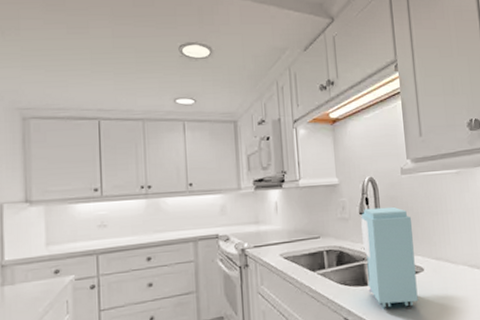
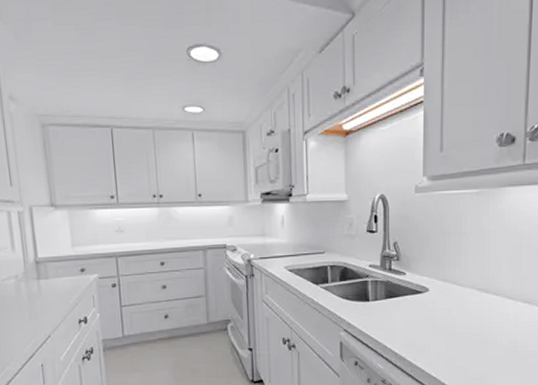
dispenser: present [361,206,418,309] -> none [368,225,422,325]

